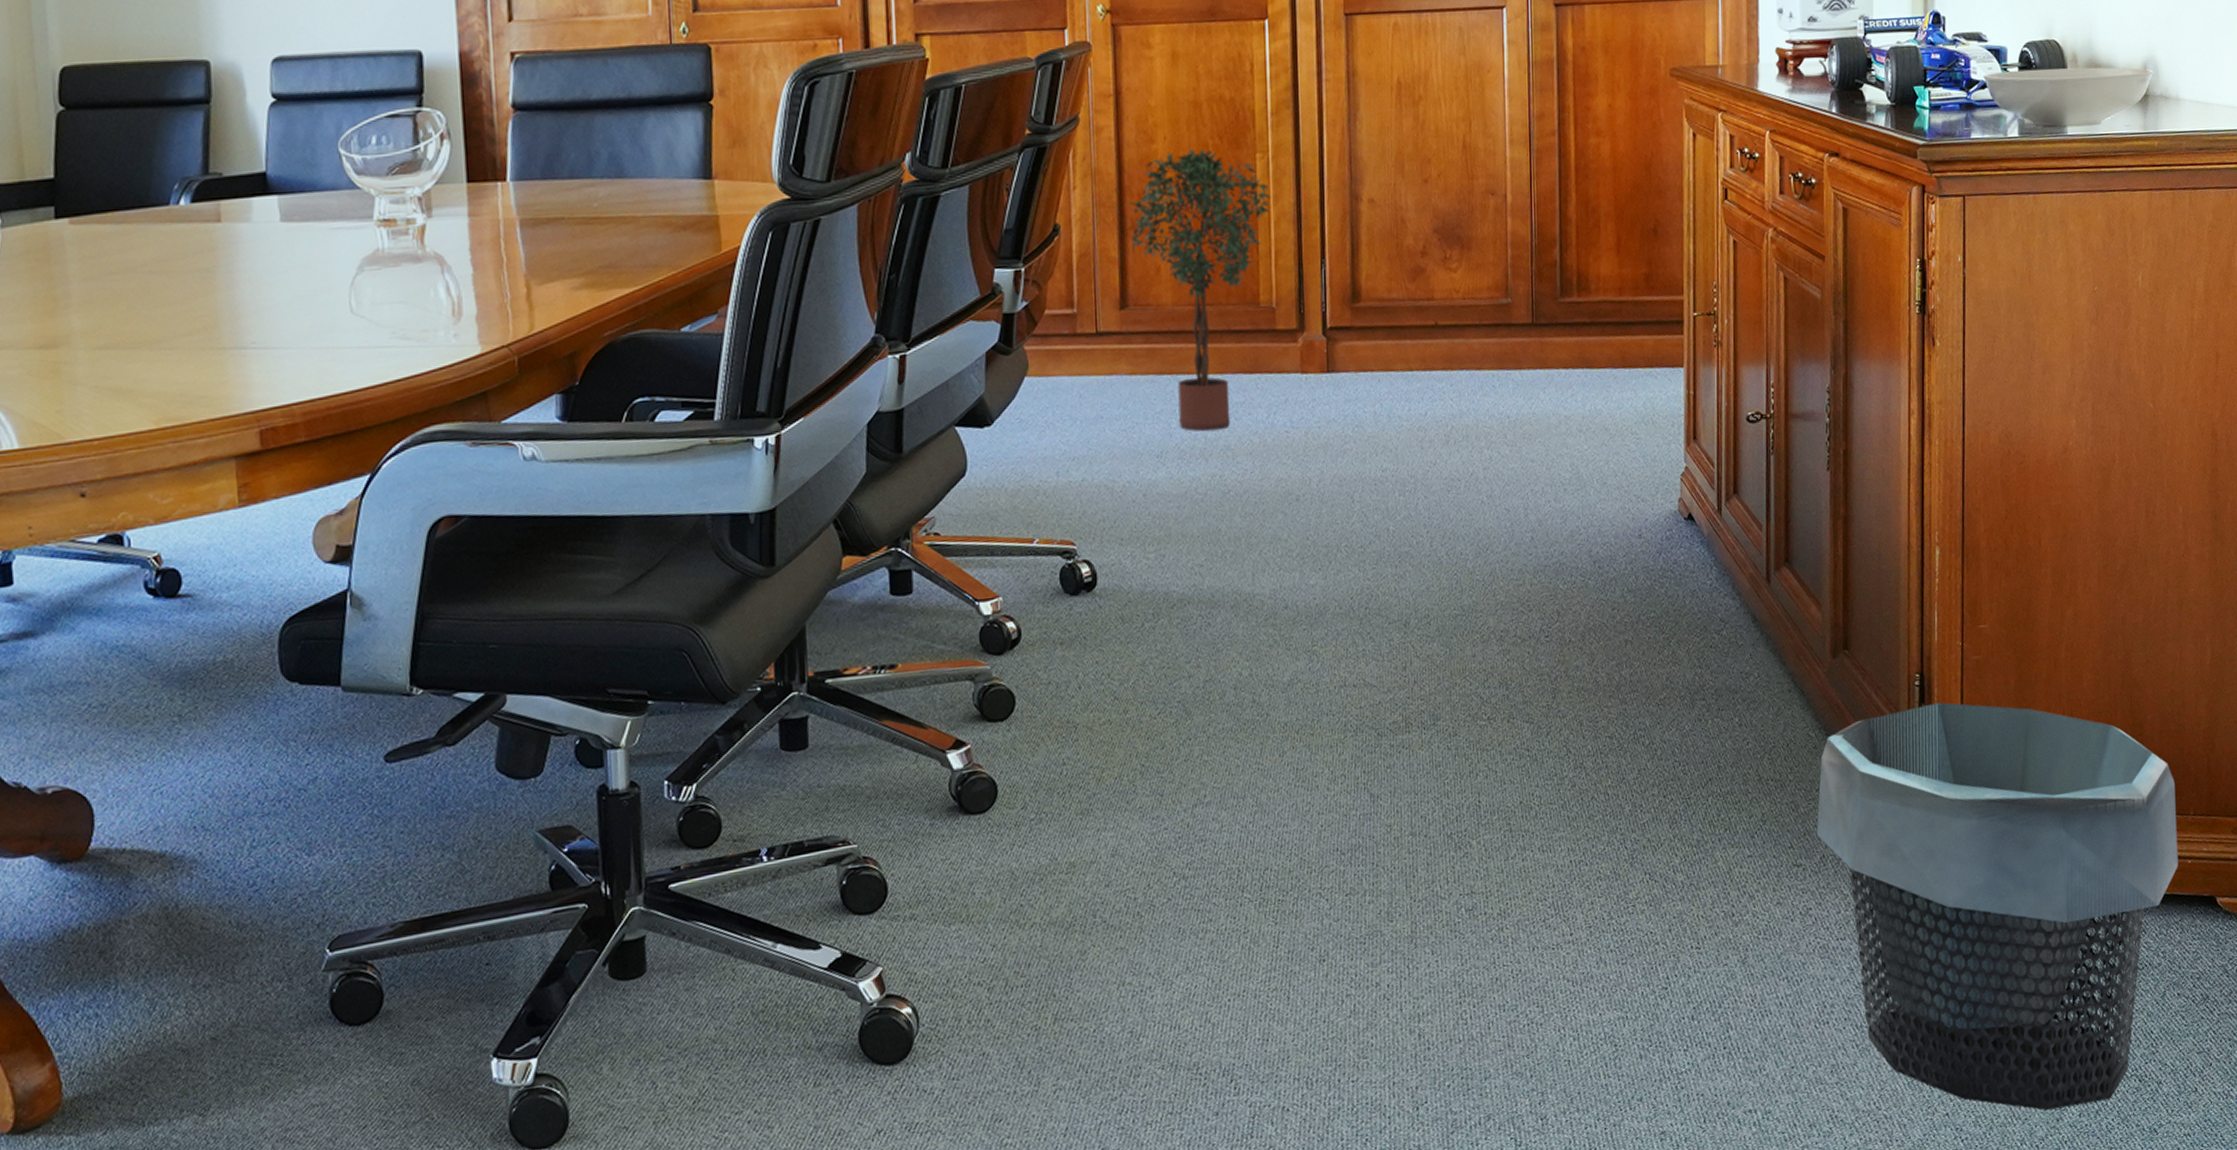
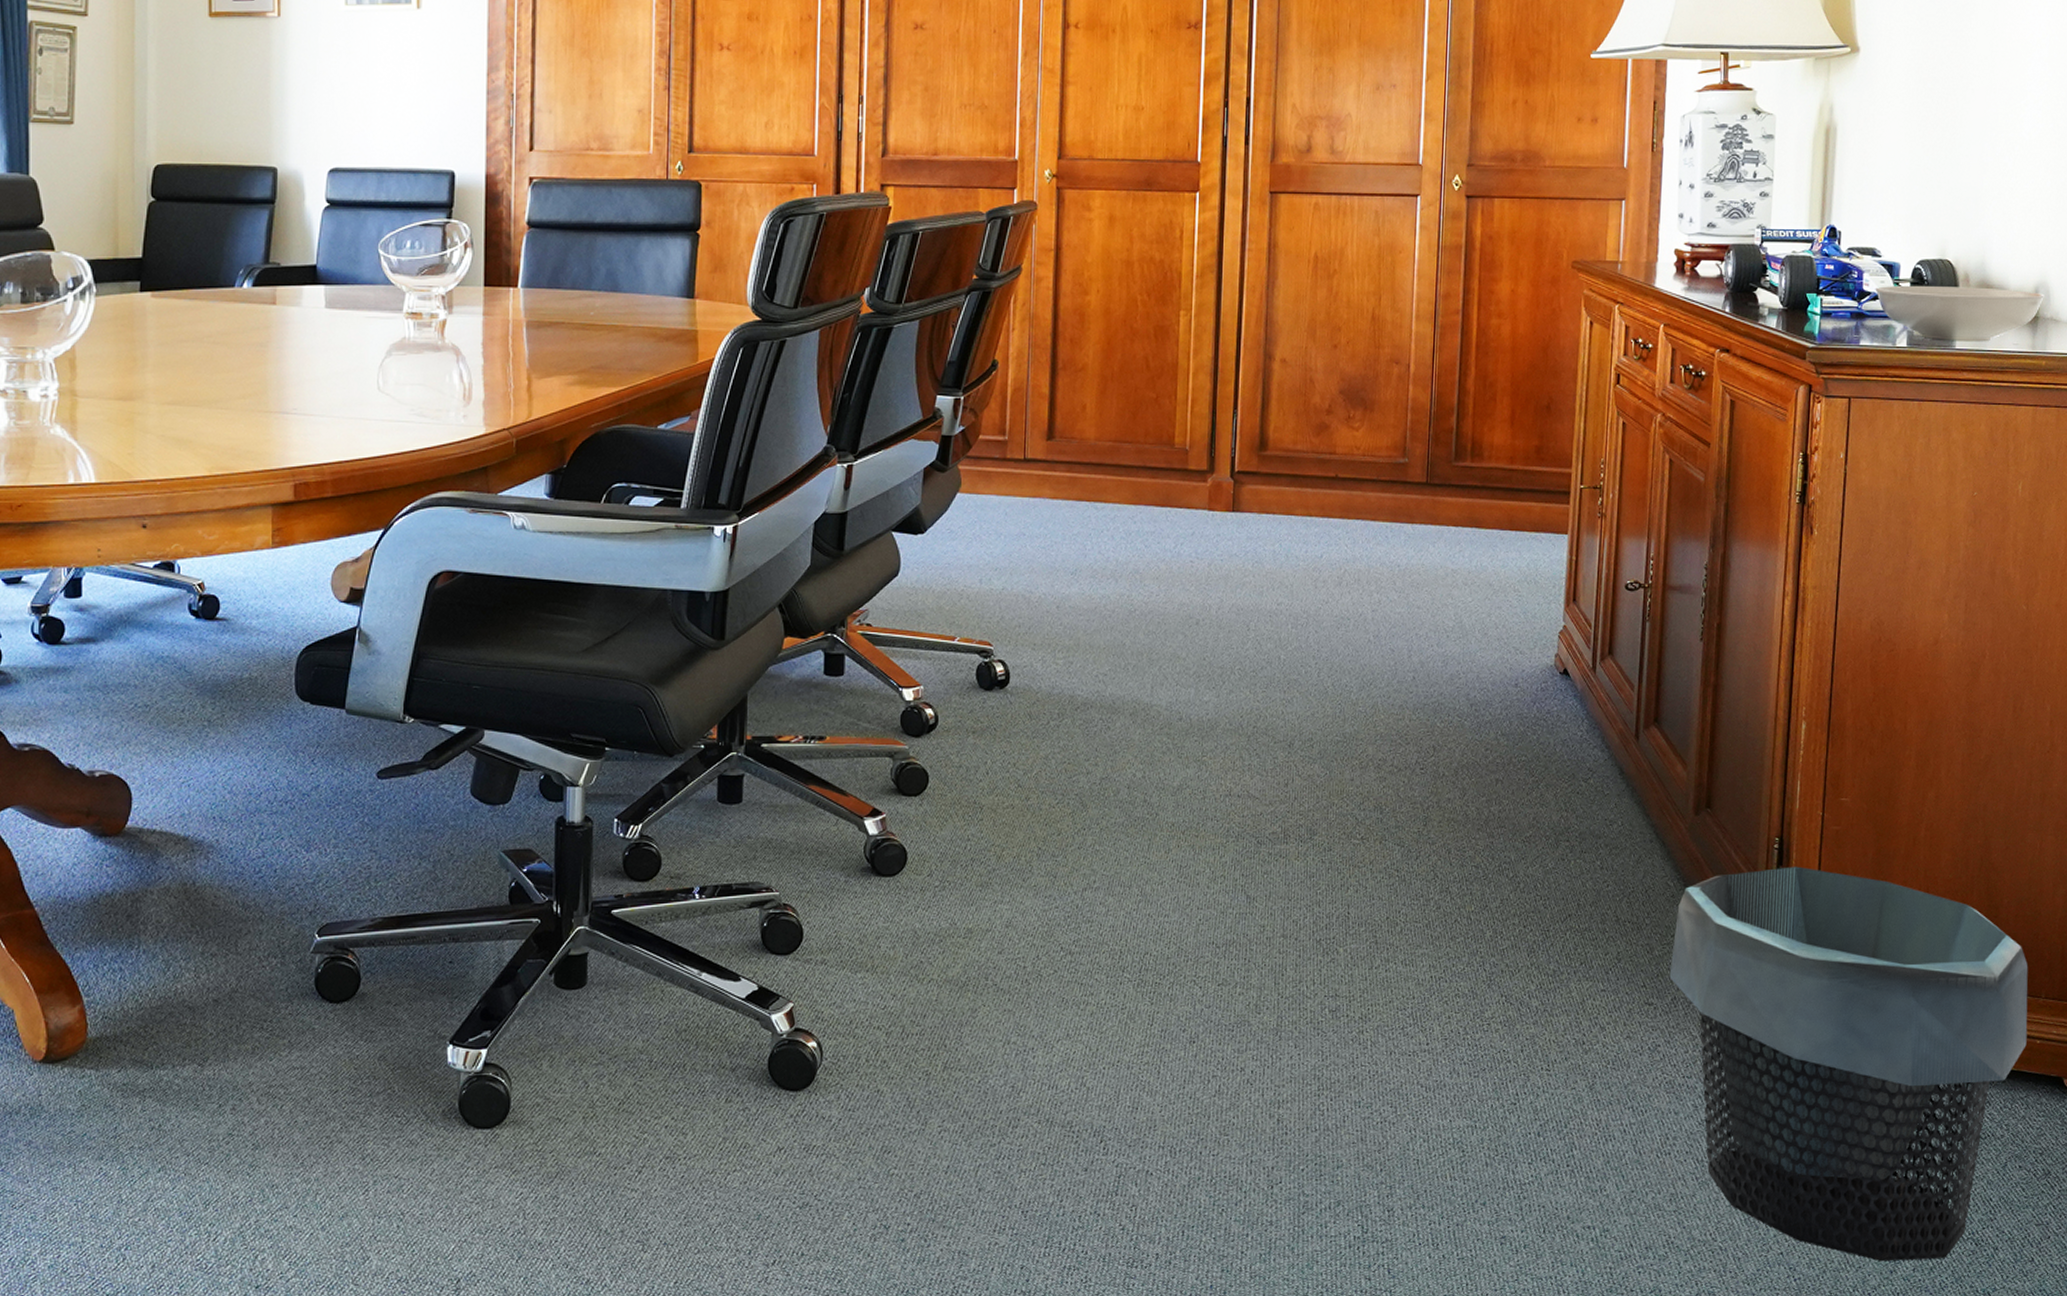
potted tree: present [1128,148,1271,432] -> none [1061,302,1191,555]

